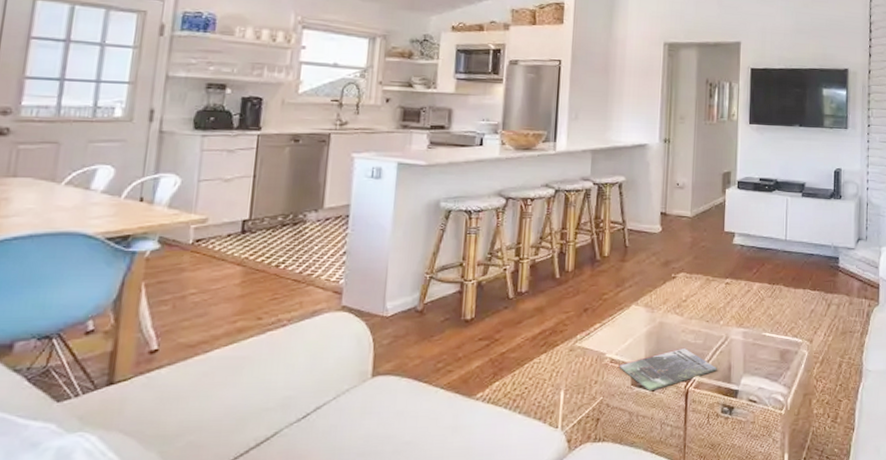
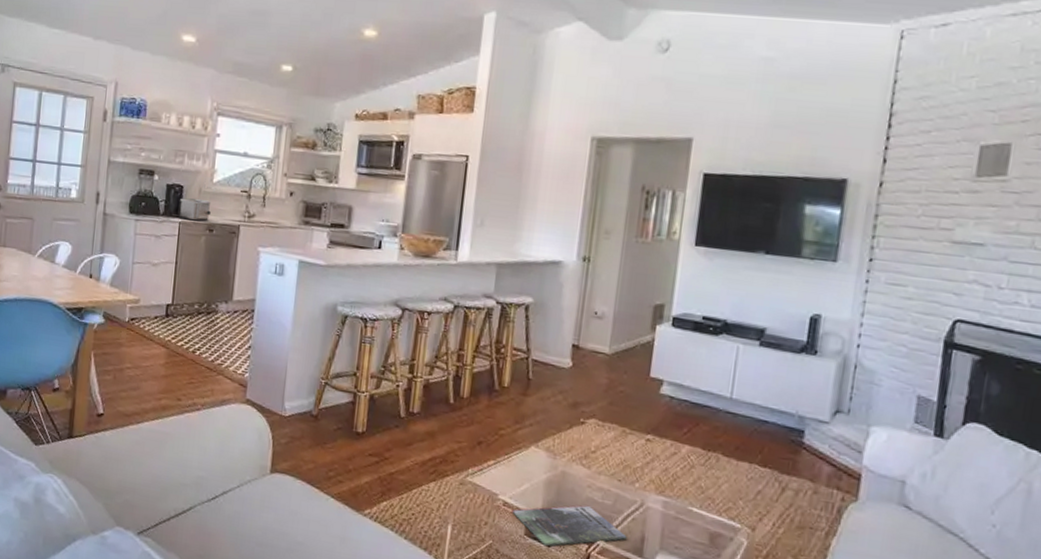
toaster: none [255,109,296,134] -> present [177,197,211,222]

